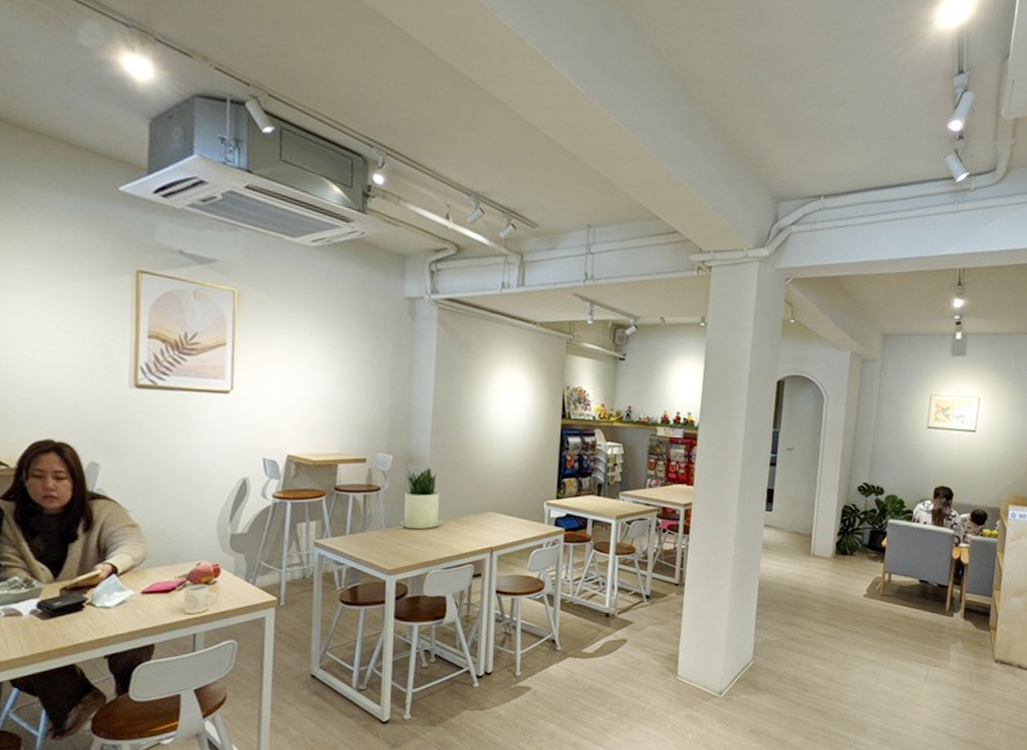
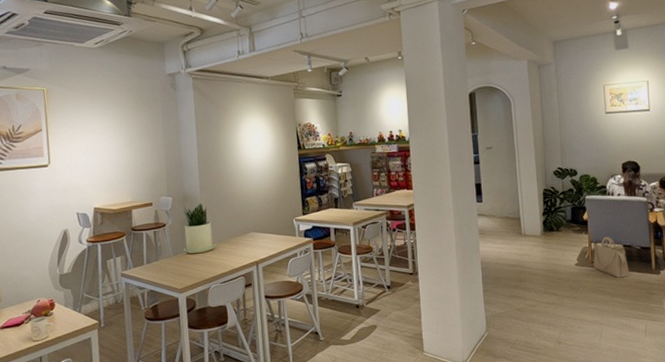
handbag: none [883,568,921,615] -> present [593,236,630,278]

